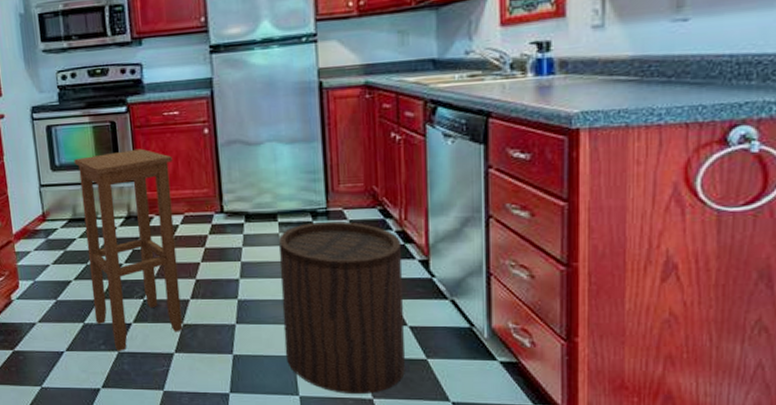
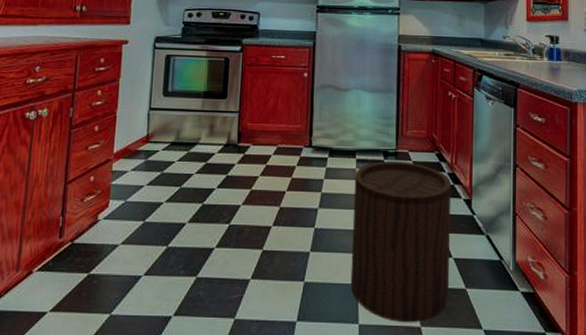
stool: present [74,148,183,351] -> none [179,84,274,276]

